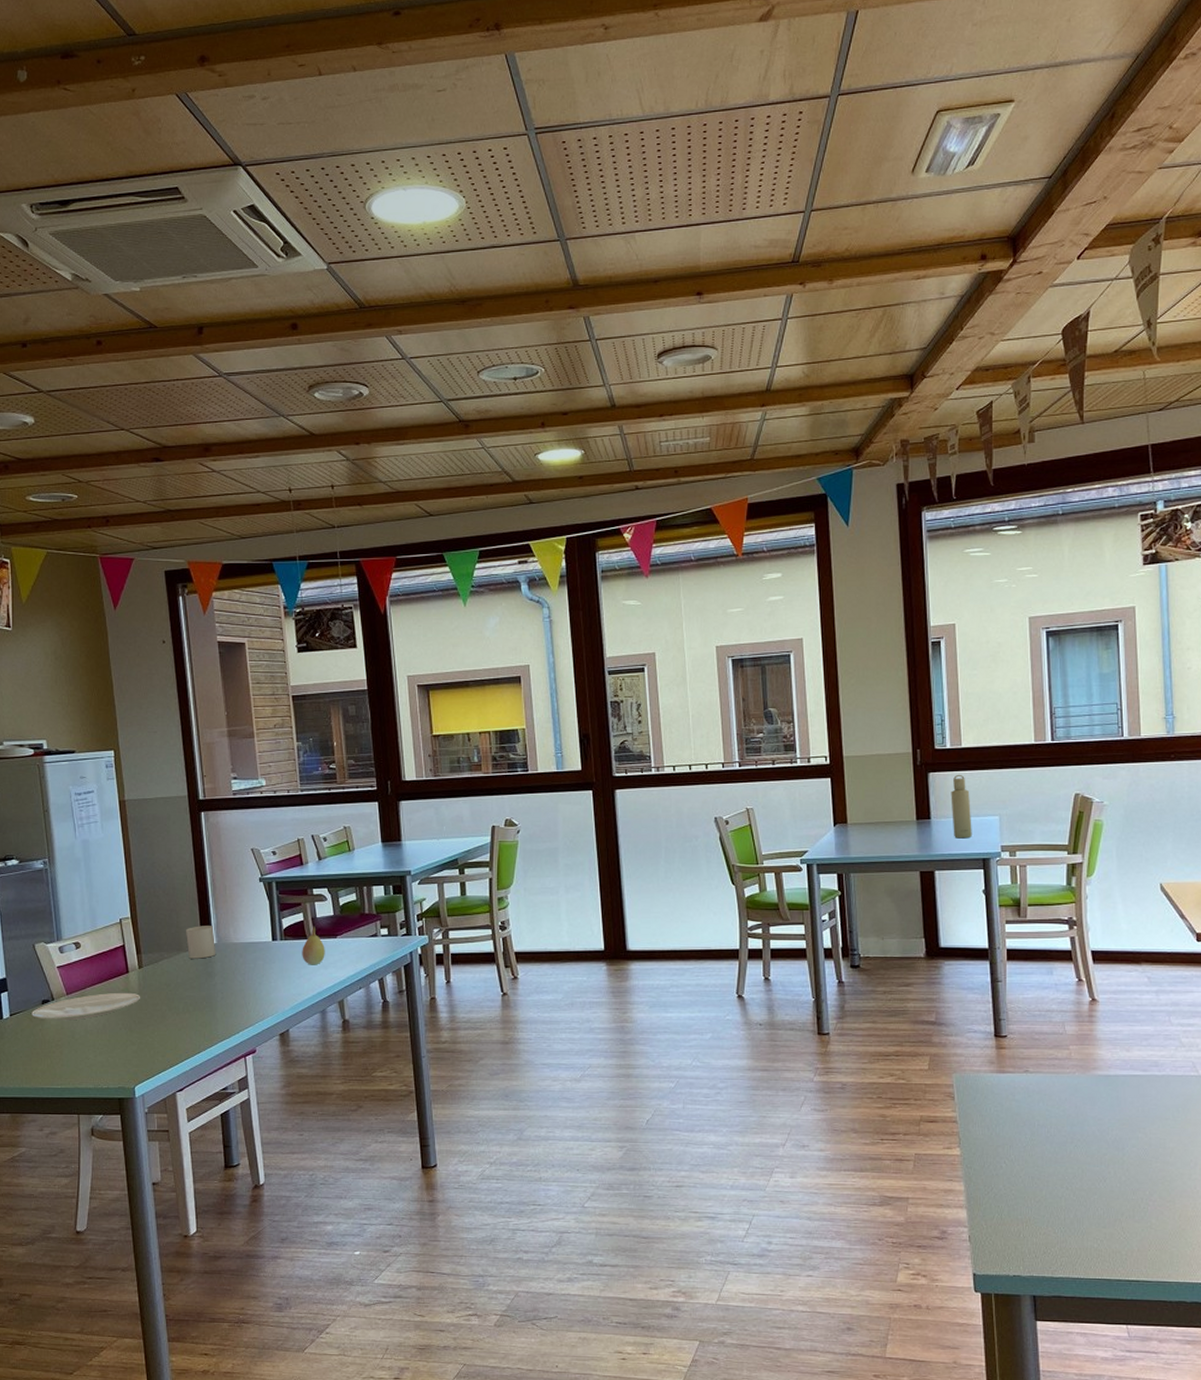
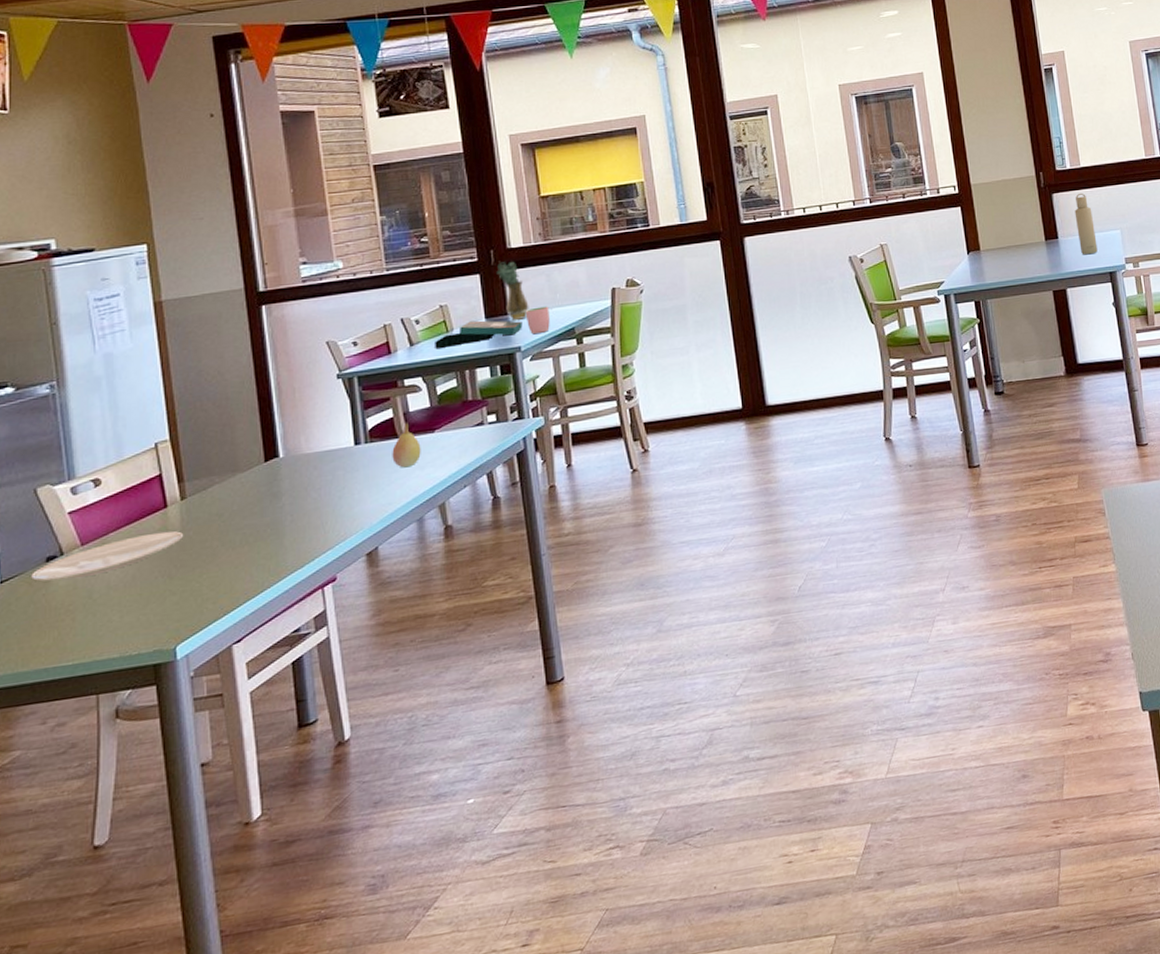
cup: present [186,926,216,959] -> none [244,437,284,480]
board game: none [339,843,413,865] -> present [435,320,523,350]
vase: none [392,791,419,846] -> present [496,260,529,320]
cup: none [415,836,436,861] -> present [525,306,550,335]

